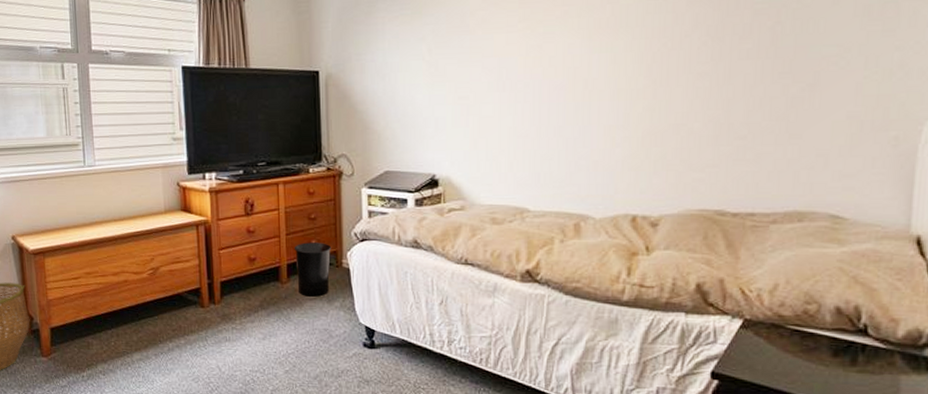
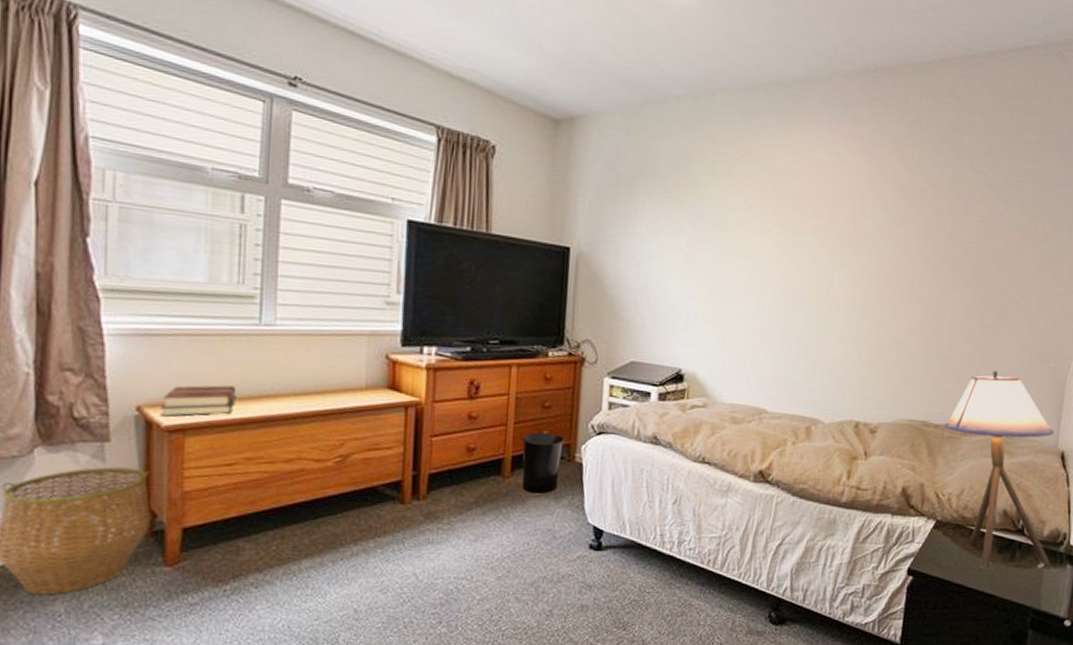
books: none [27,216,75,243] -> present [161,385,237,417]
table lamp: none [745,147,908,375] -> present [944,371,1055,569]

